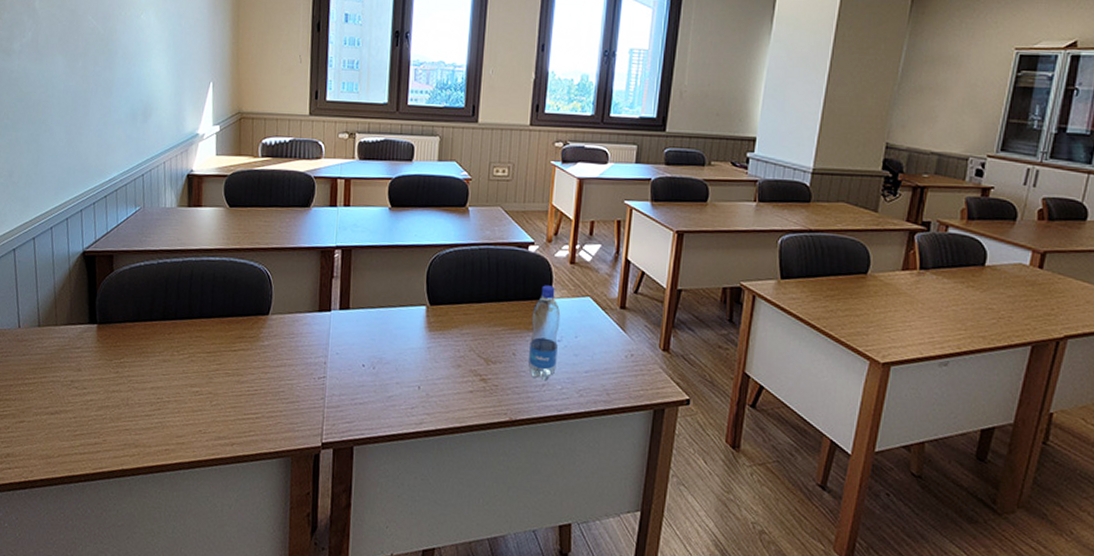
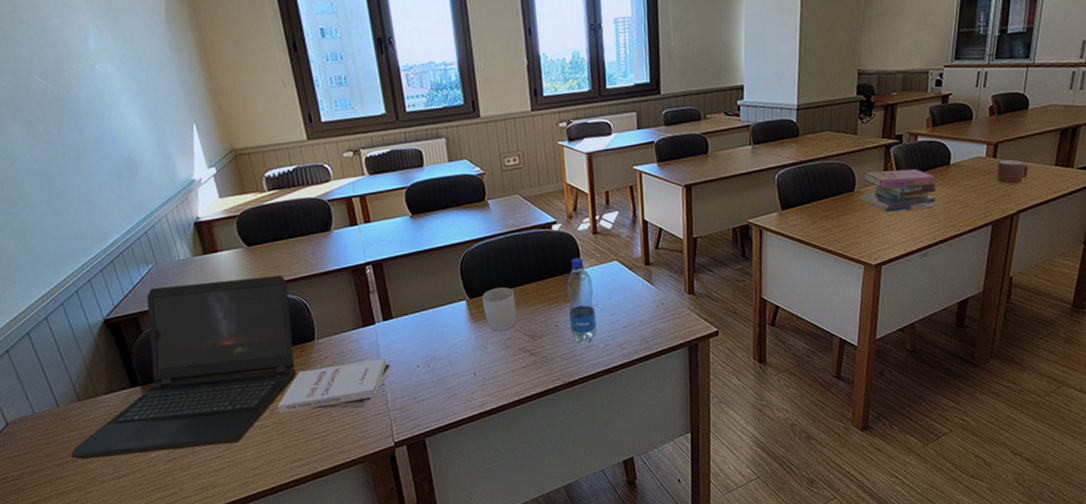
laptop computer: none [16,229,257,404] -> present [71,275,297,459]
books: none [216,343,338,397] -> present [277,357,392,413]
mug: none [441,299,477,347] -> present [481,287,517,332]
books: none [873,256,966,312] -> present [859,169,936,213]
mug: none [1041,272,1082,305] -> present [996,159,1028,186]

